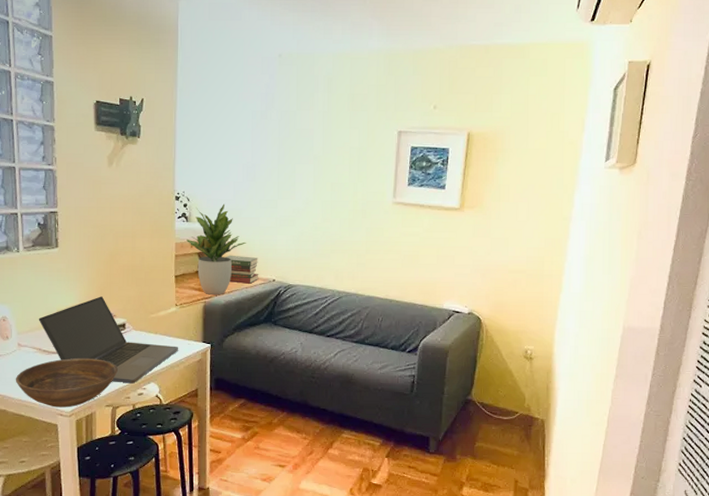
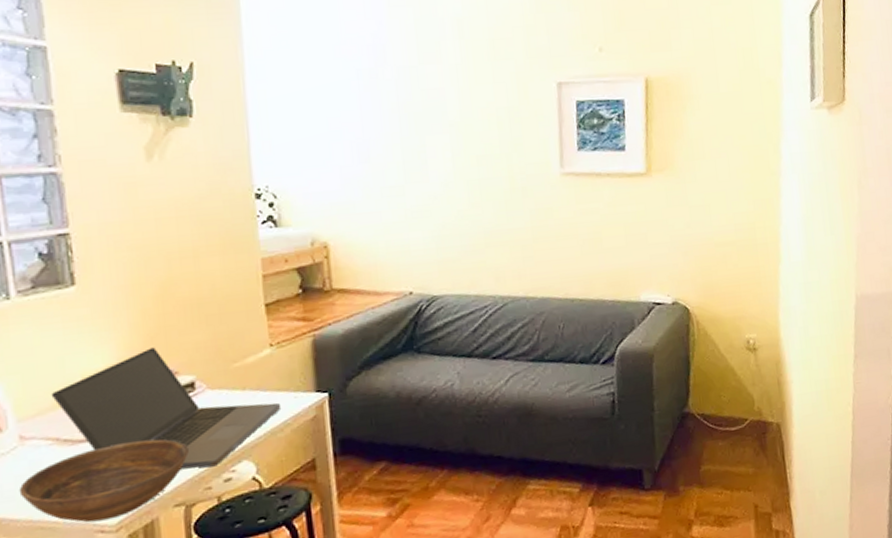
potted plant: present [187,204,246,295] -> none [278,197,366,325]
books: present [225,255,259,284] -> none [337,265,390,303]

